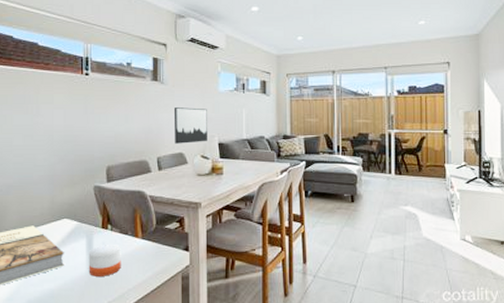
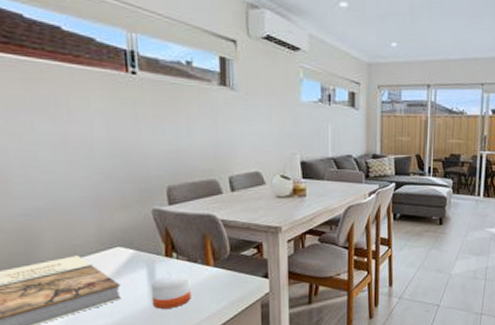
wall art: present [175,107,207,144] -> none [248,119,288,162]

